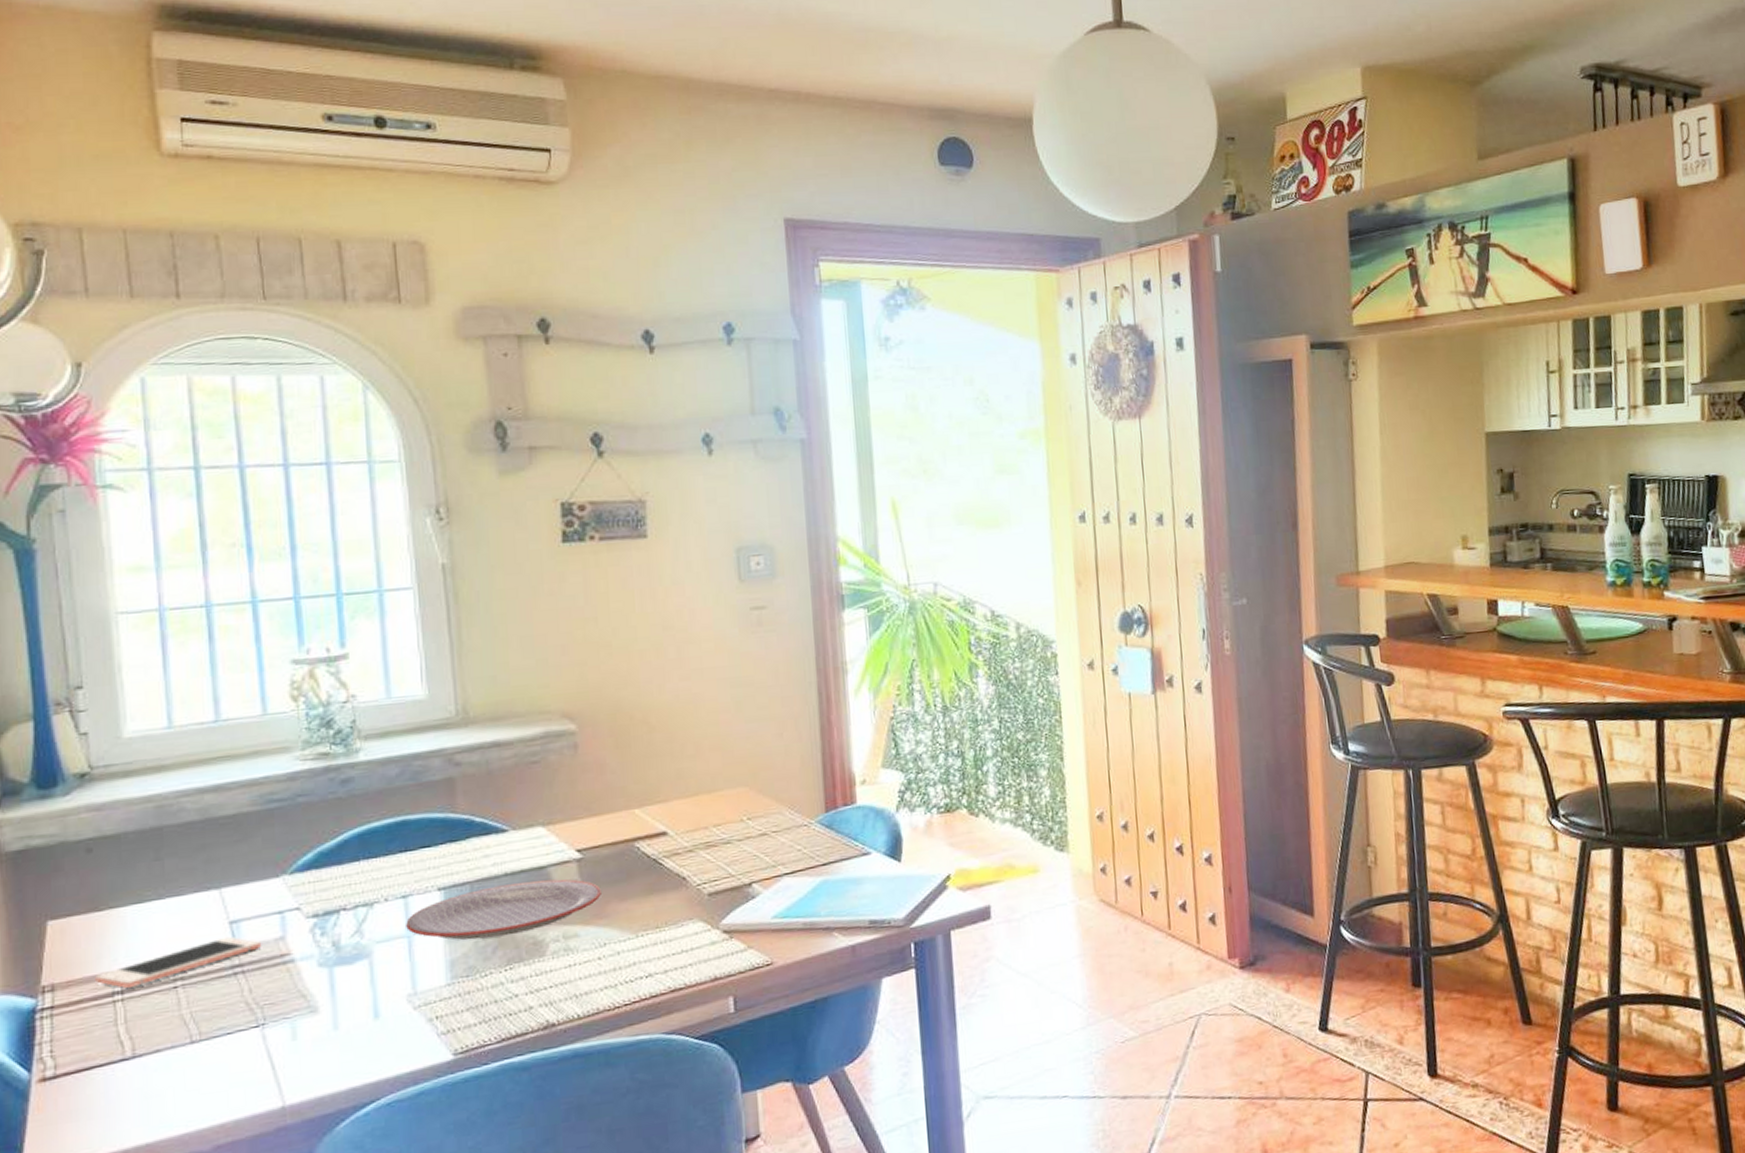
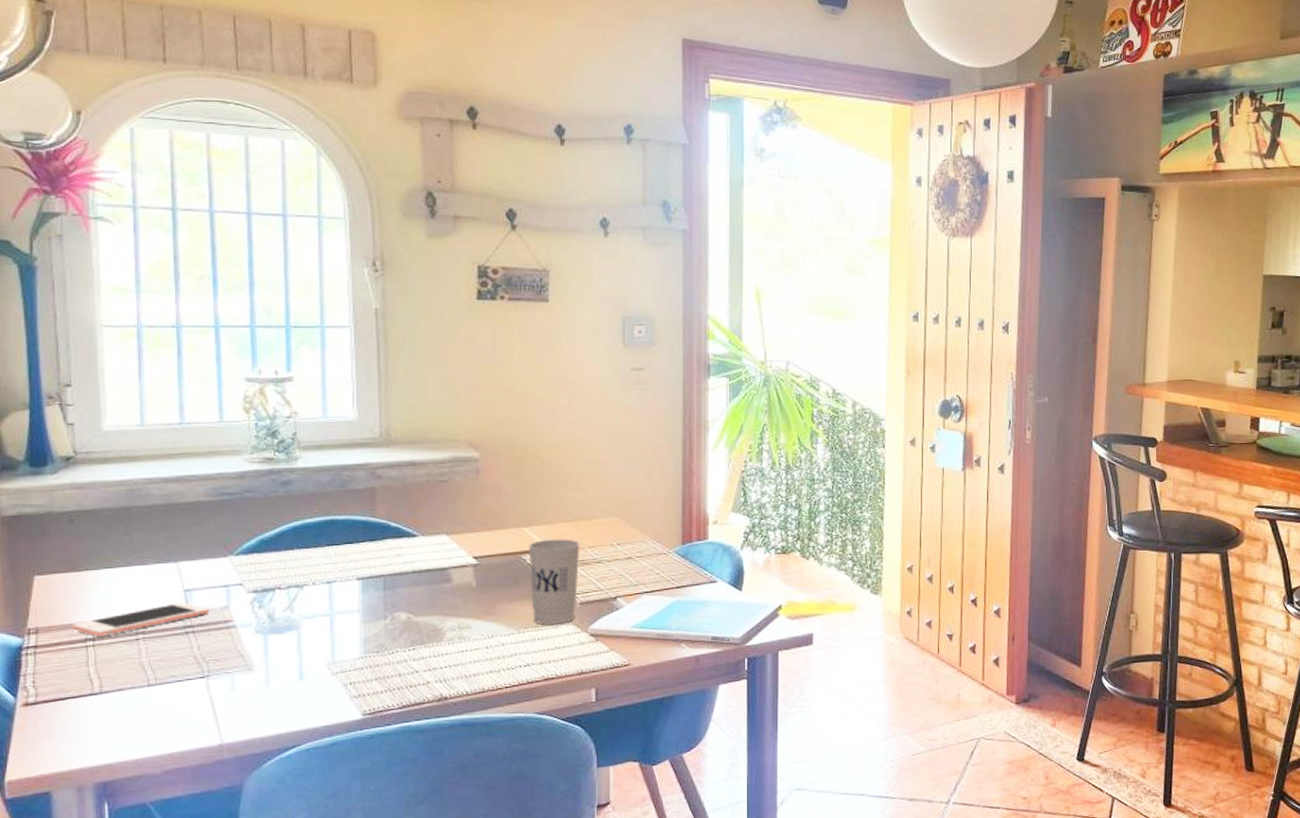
plate: present [406,879,601,940] -> none [329,579,492,623]
cup: none [641,818,705,925] -> present [528,539,580,625]

